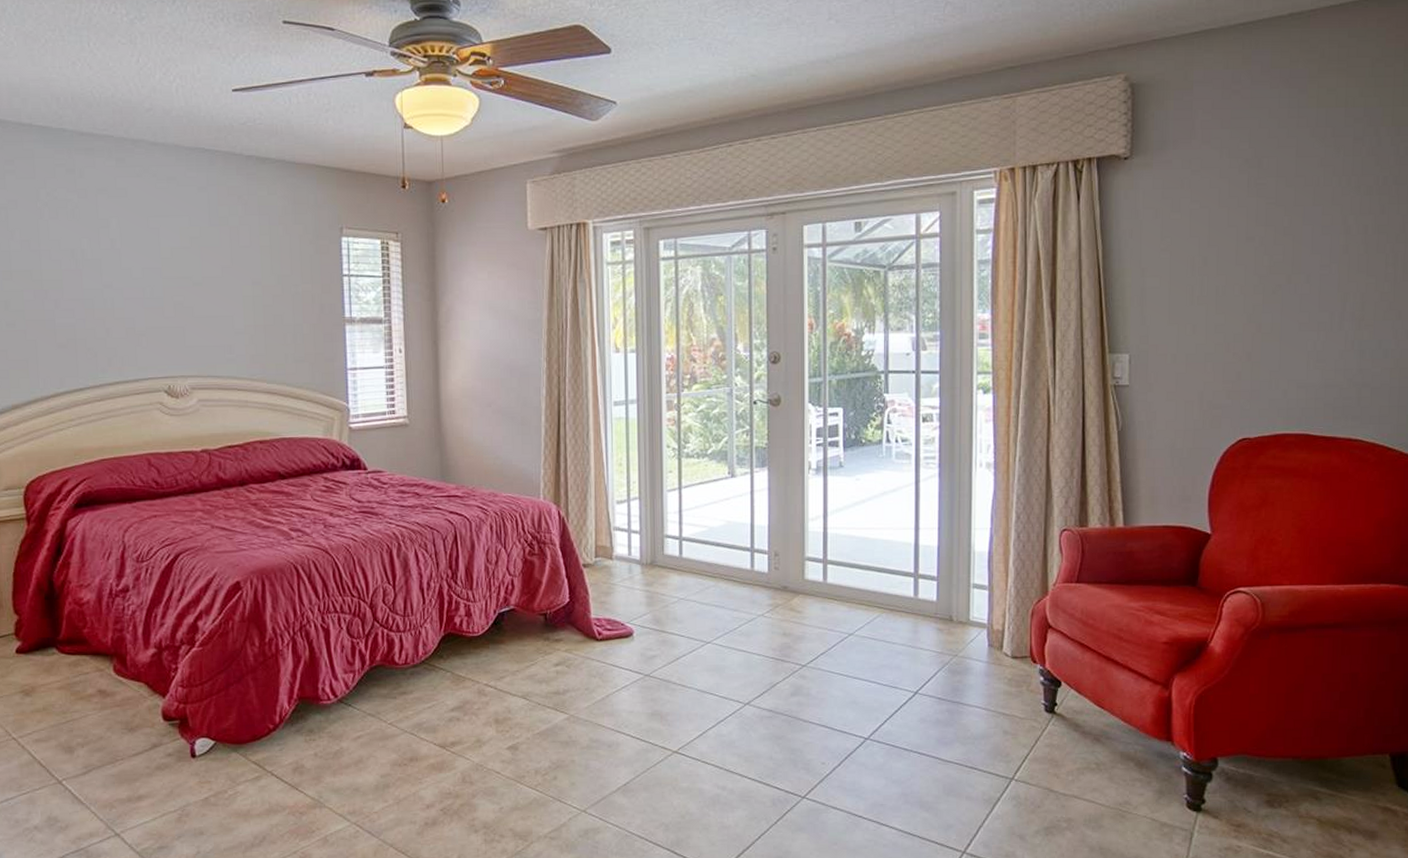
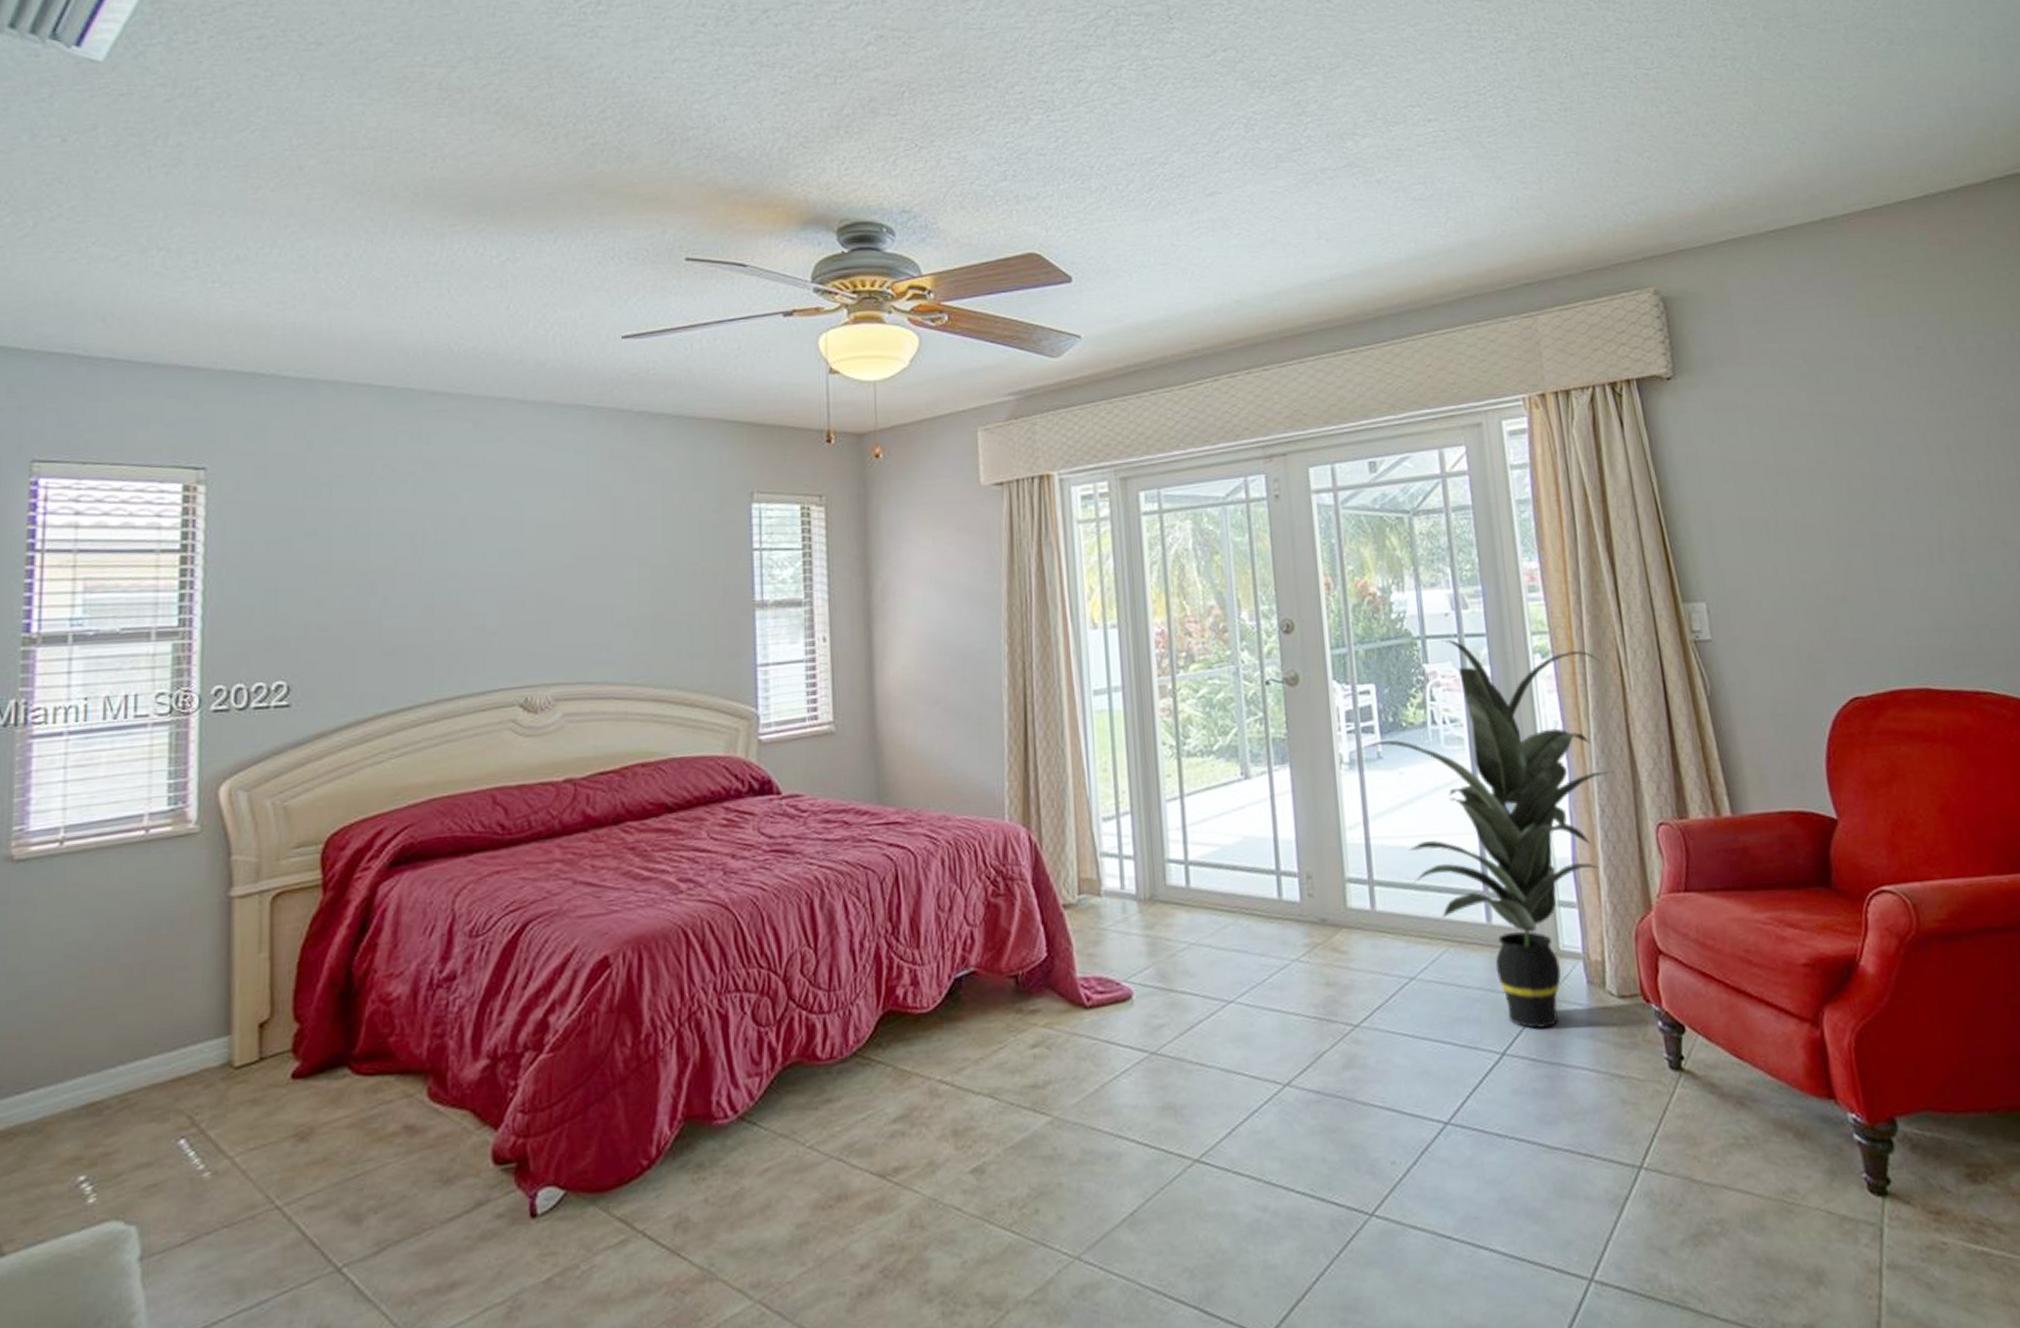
indoor plant: none [829,375,1033,677] -> present [1364,640,1614,1029]

